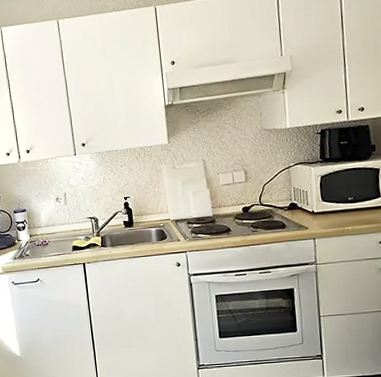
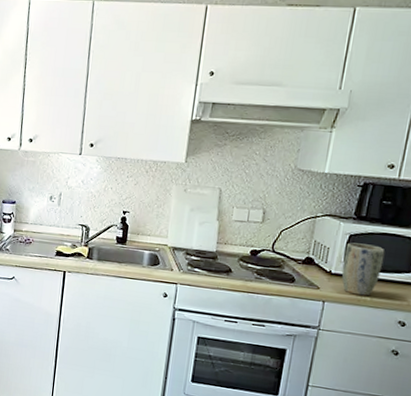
plant pot: none [320,181,355,227] -> present [341,242,385,296]

